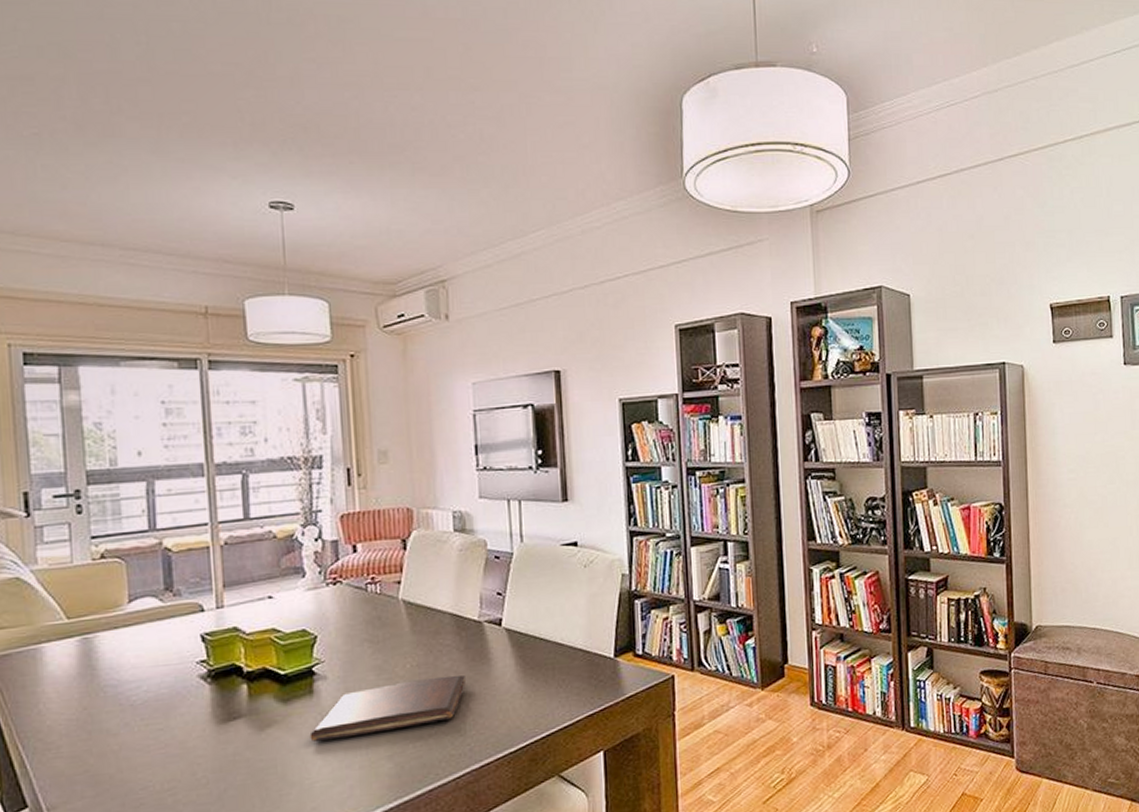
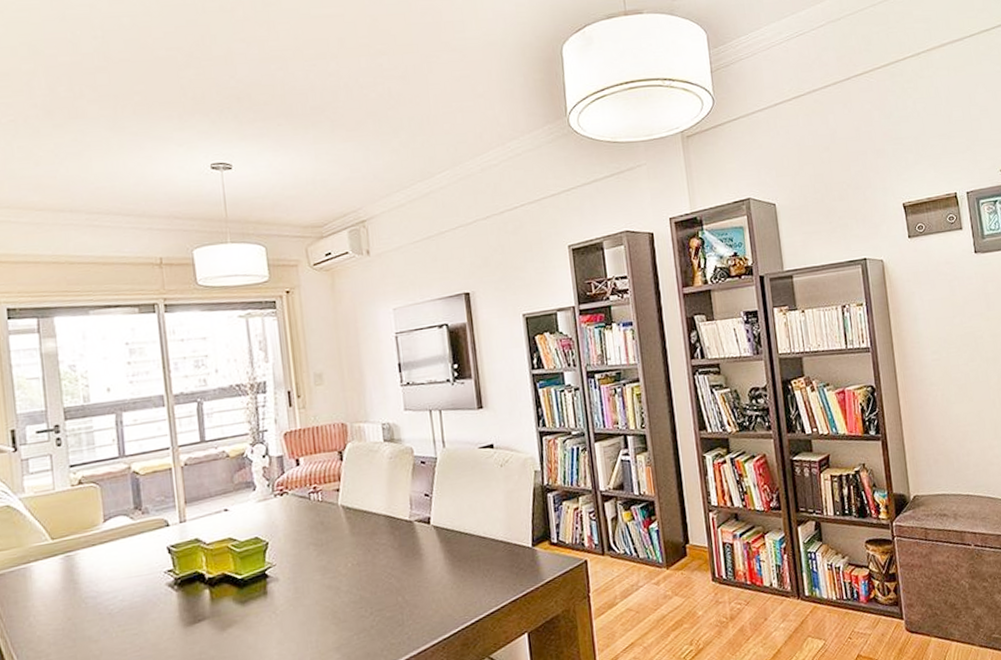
book: present [309,674,467,742] -> none [266,570,402,638]

